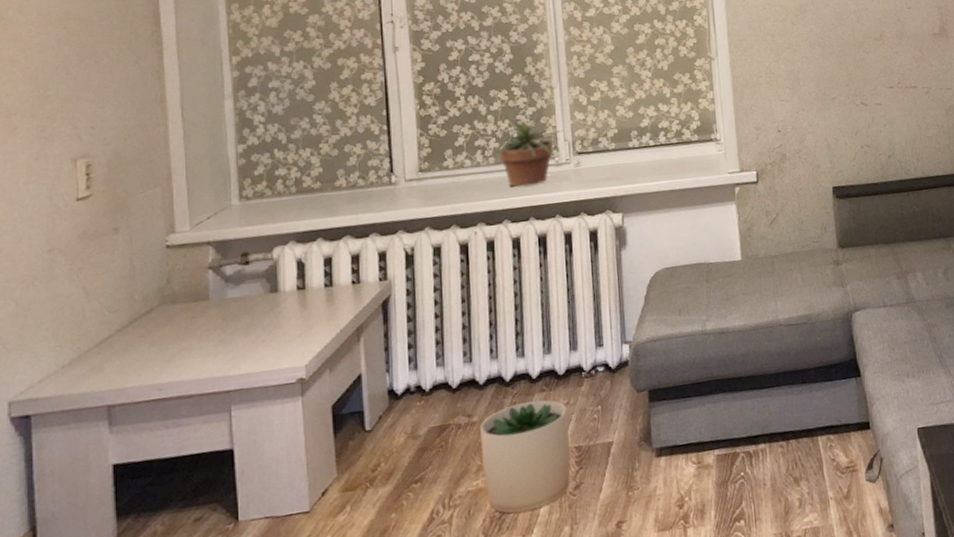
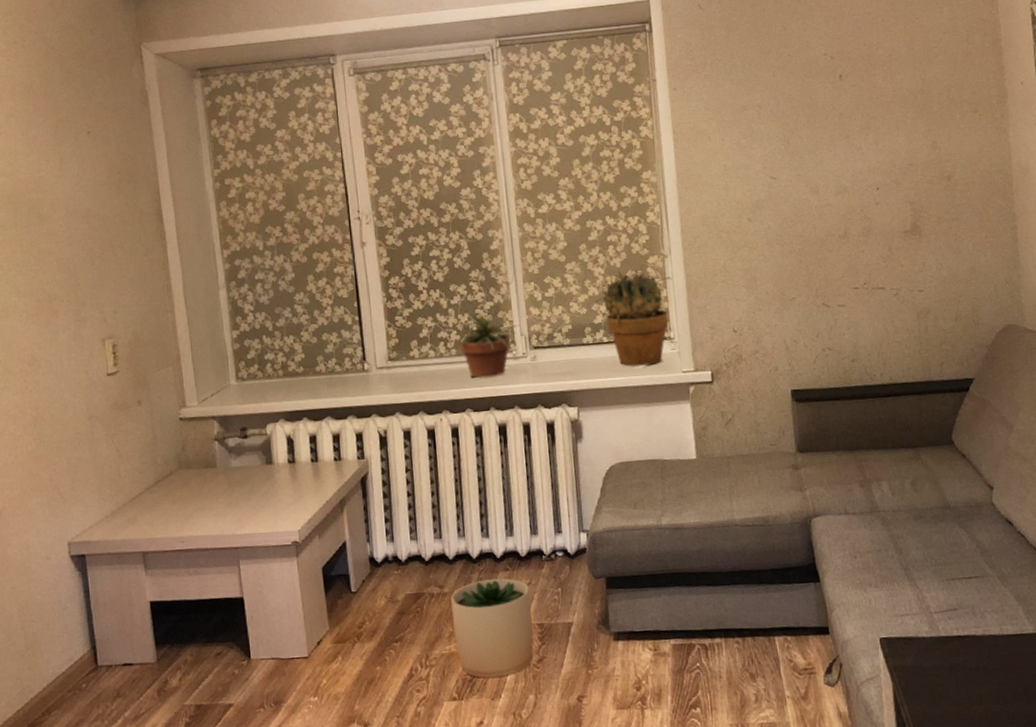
potted cactus: none [641,68,719,170] -> present [594,265,672,368]

